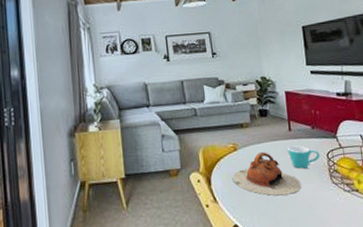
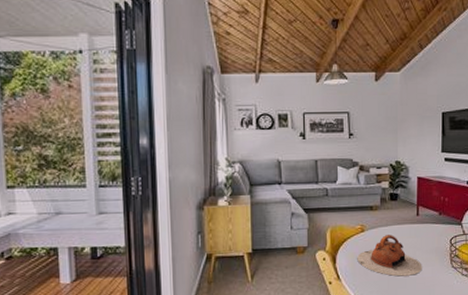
mug: present [287,145,320,169] -> none [413,230,444,253]

